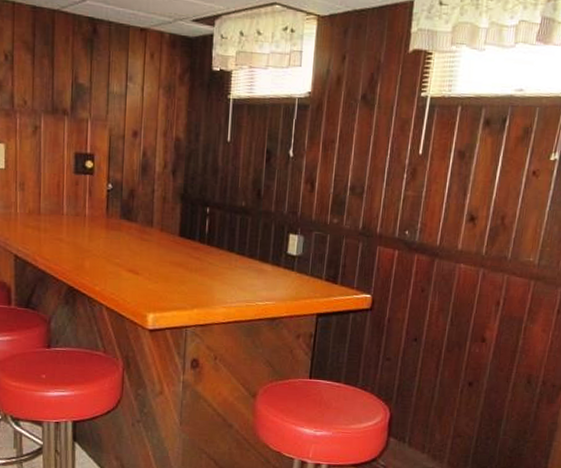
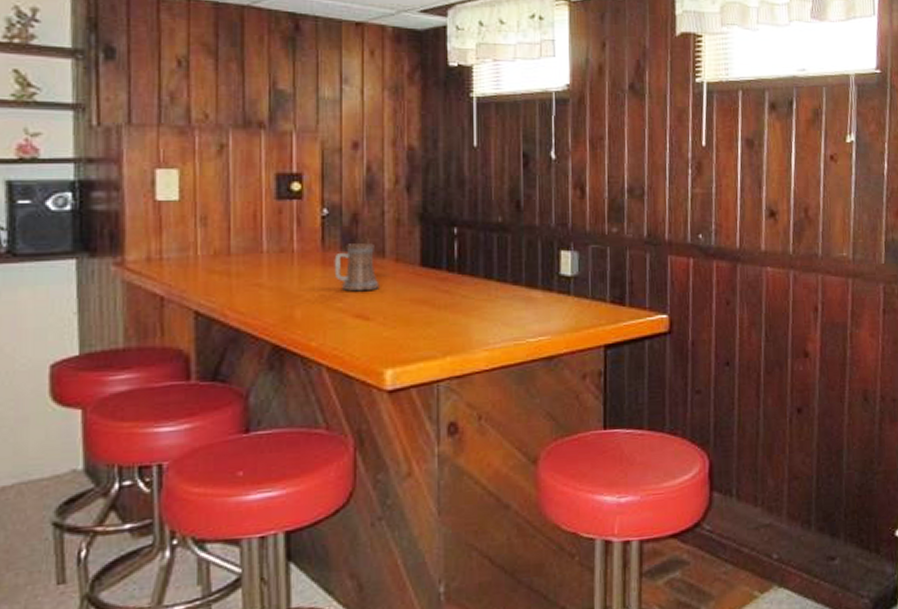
beer mug: none [114,213,148,252] -> present [334,243,380,292]

